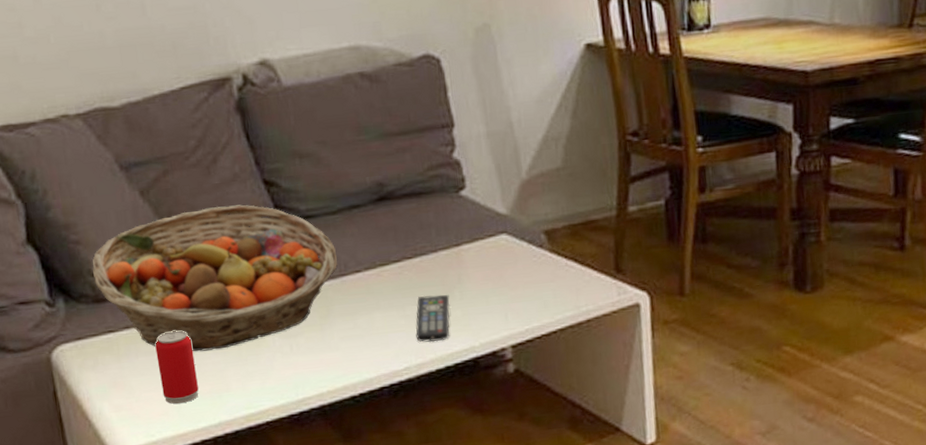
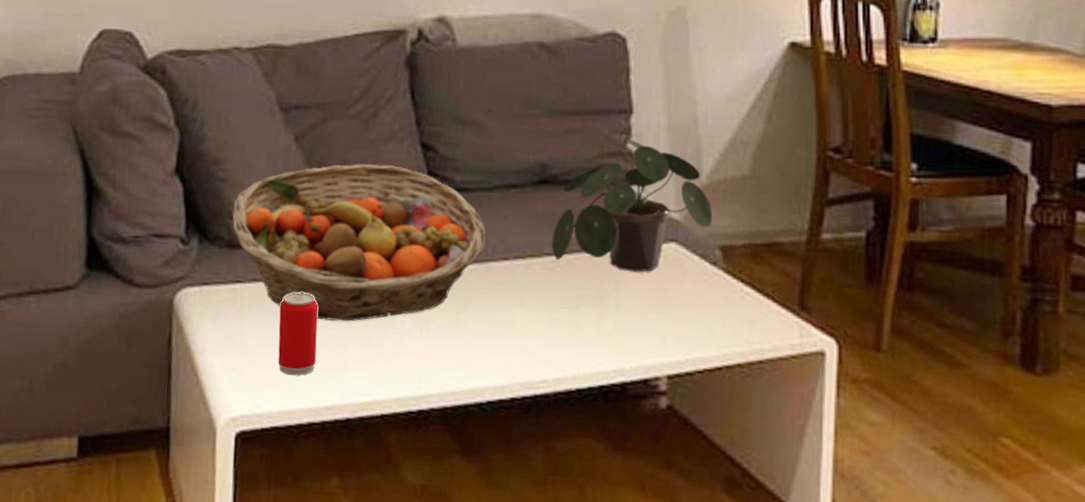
potted plant: none [397,149,535,266] -> present [552,138,713,273]
remote control: present [416,294,450,343] -> none [559,299,603,356]

